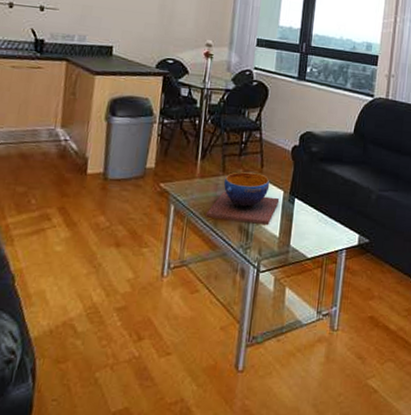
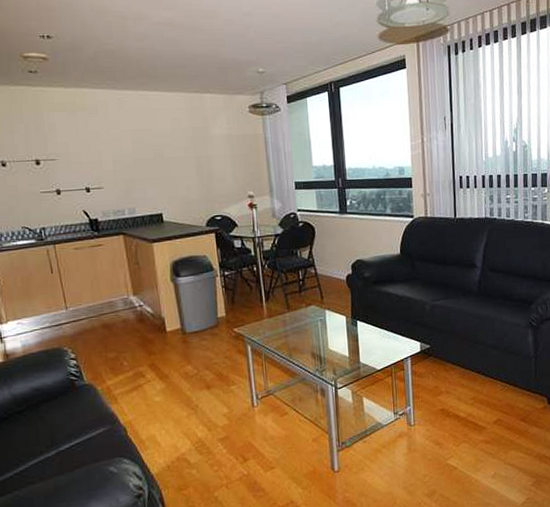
decorative bowl: present [205,172,280,226] -> none [279,305,344,351]

